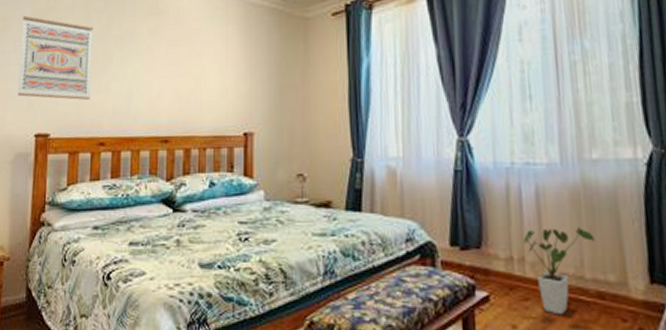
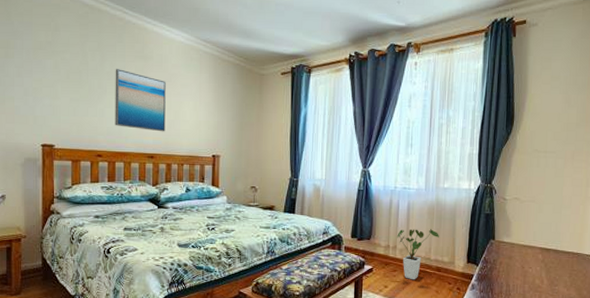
wall art: present [18,15,93,100] -> none [23,46,88,120]
wall art: none [121,31,184,107] -> present [115,69,166,132]

